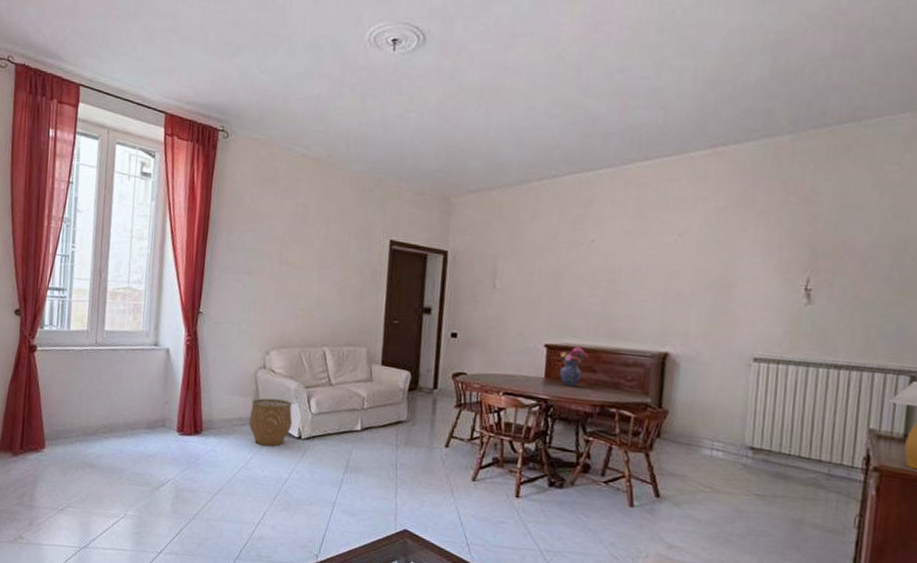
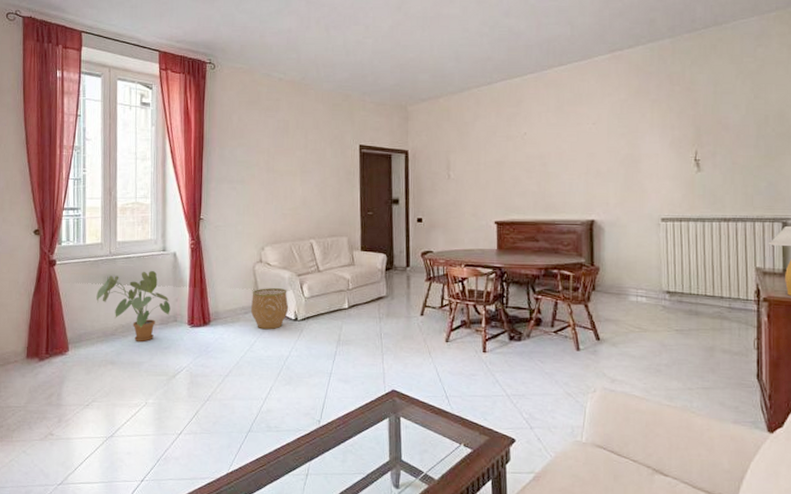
house plant: none [78,366,159,446] -> present [96,271,171,342]
flower arrangement: present [559,347,590,387] -> none [507,221,532,255]

